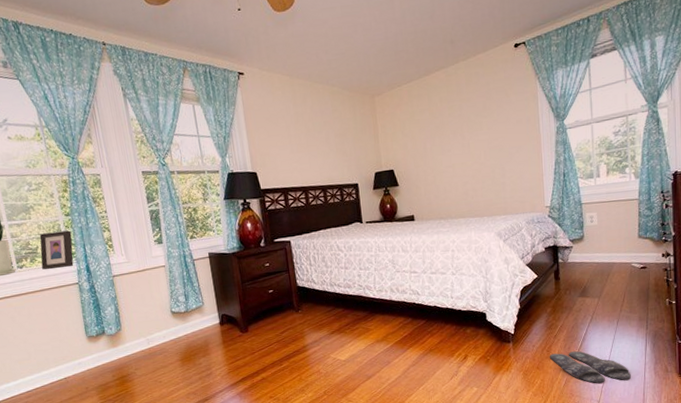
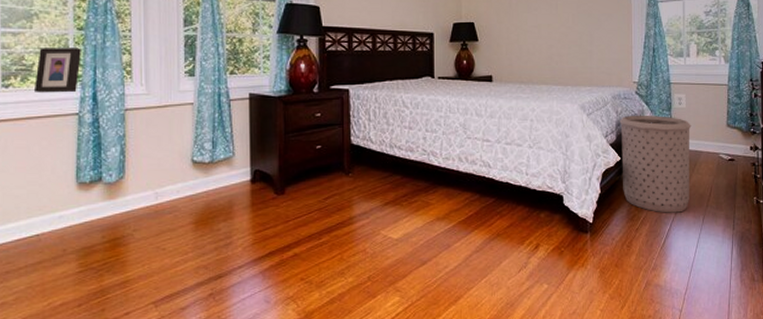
laundry basket: none [534,234,604,320] -> present [619,115,692,213]
slippers: present [549,351,631,384] -> none [629,249,716,290]

